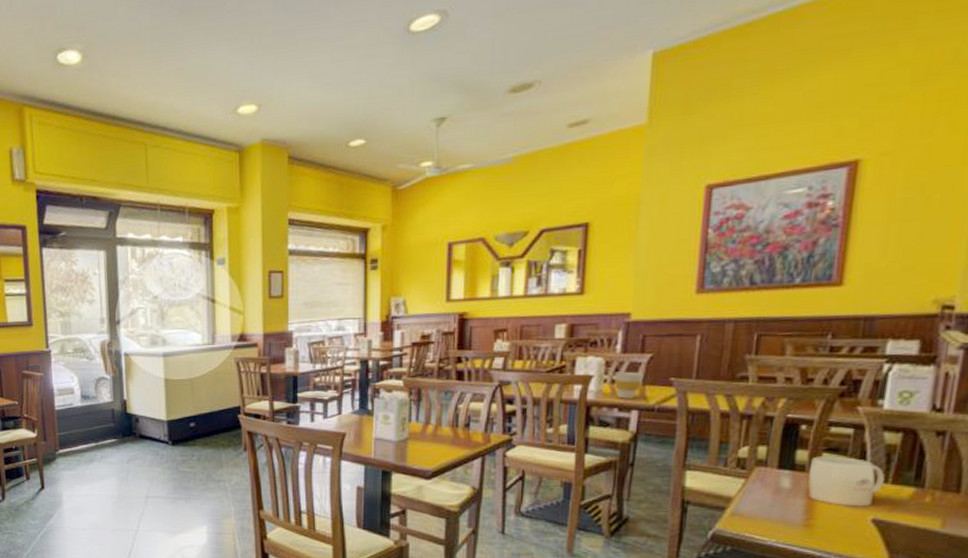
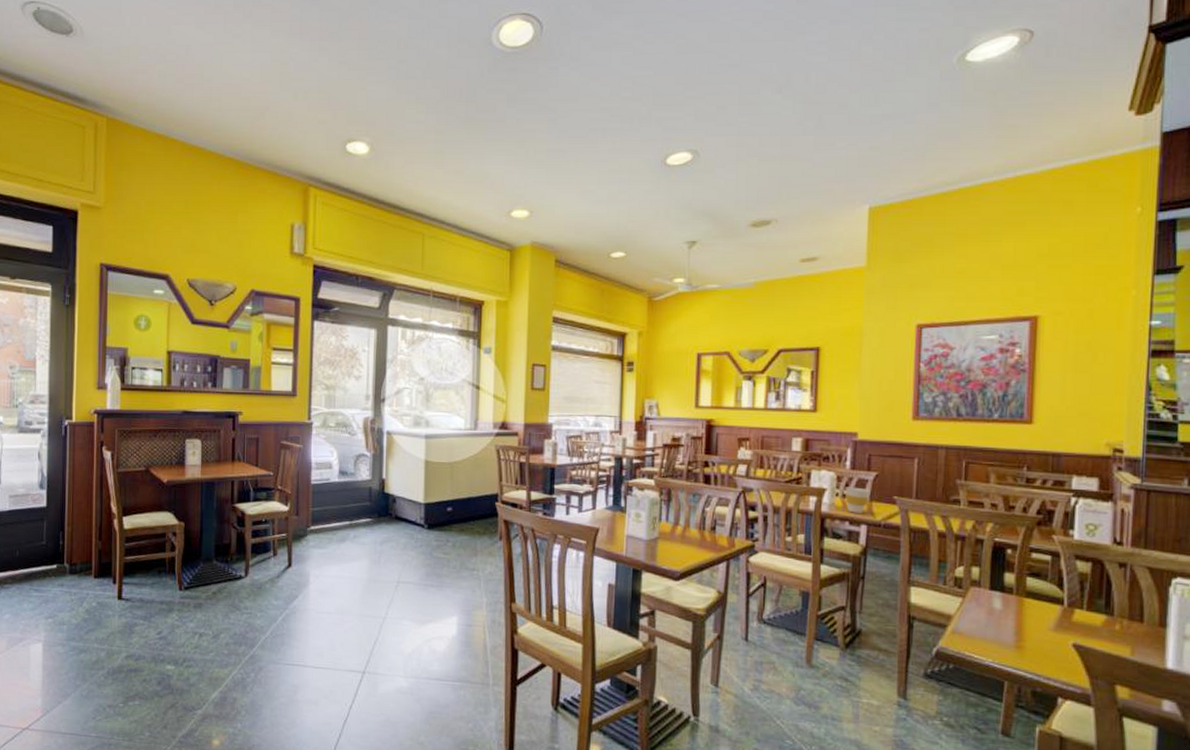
mug: present [807,456,885,507] -> none [1016,580,1080,632]

